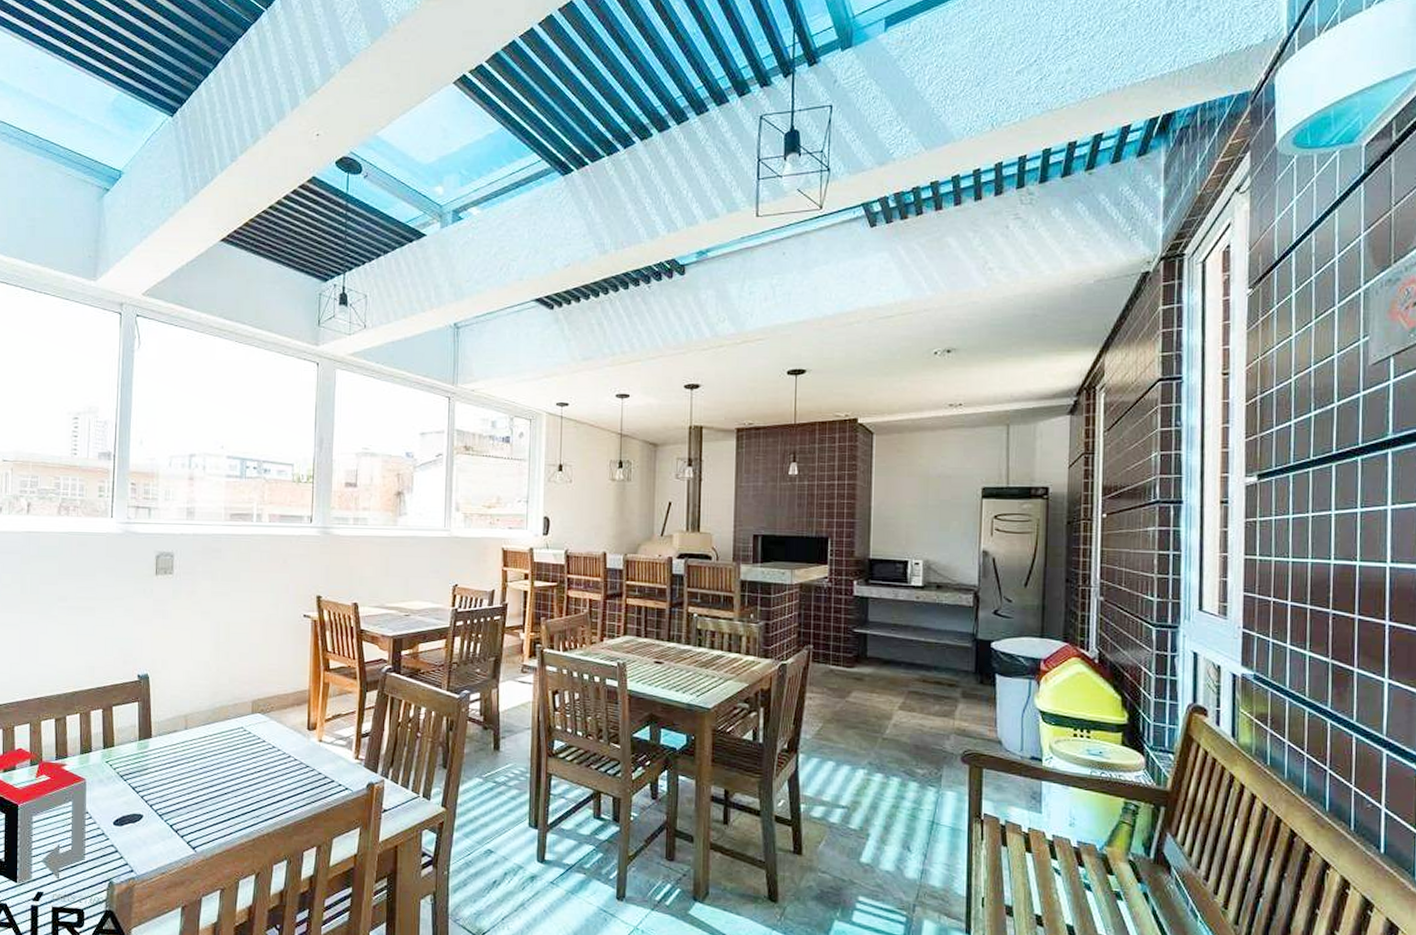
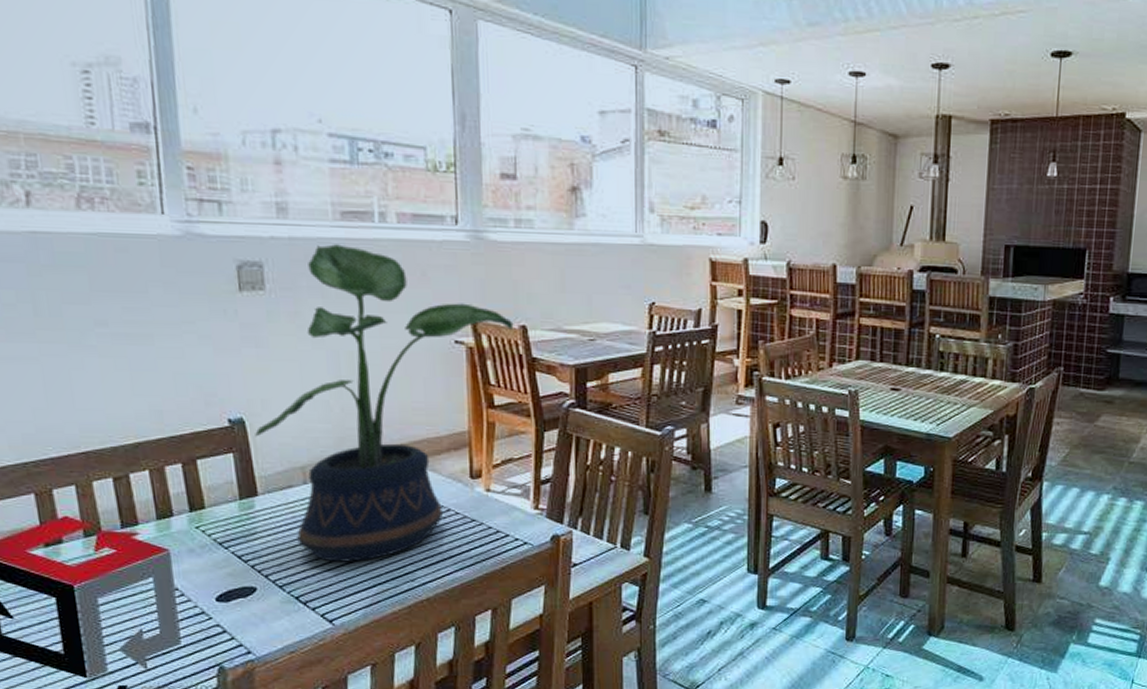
potted plant: none [155,539,348,798] -> present [255,244,514,562]

